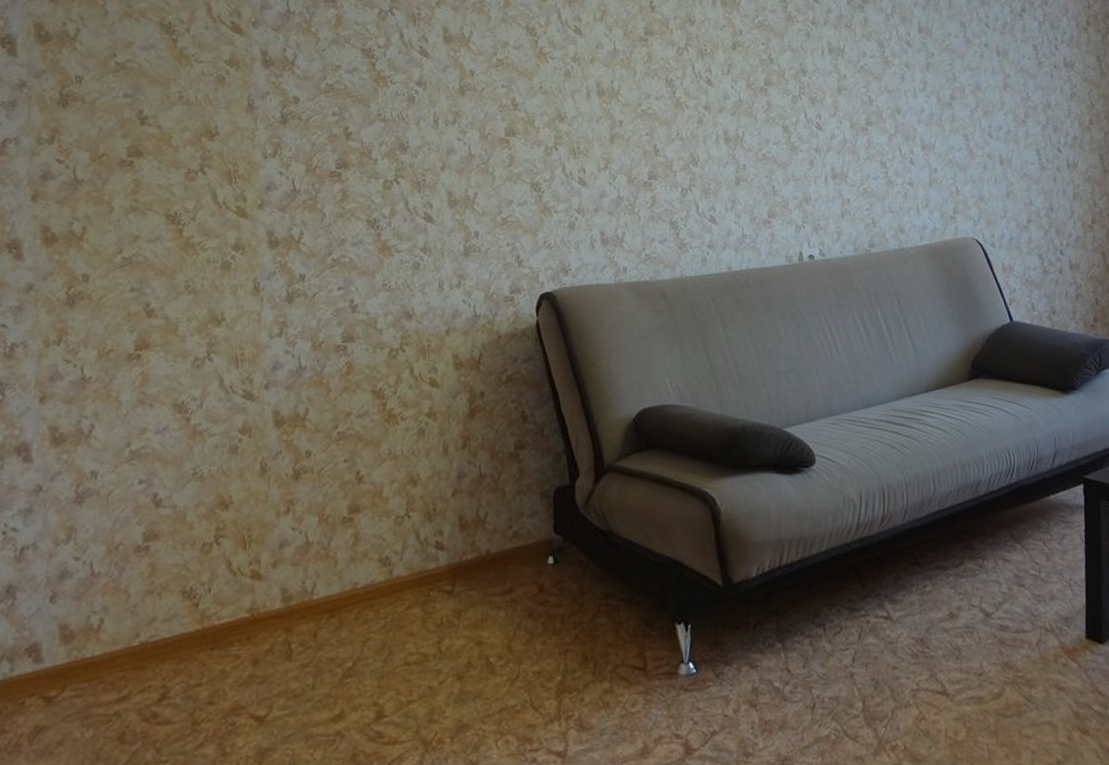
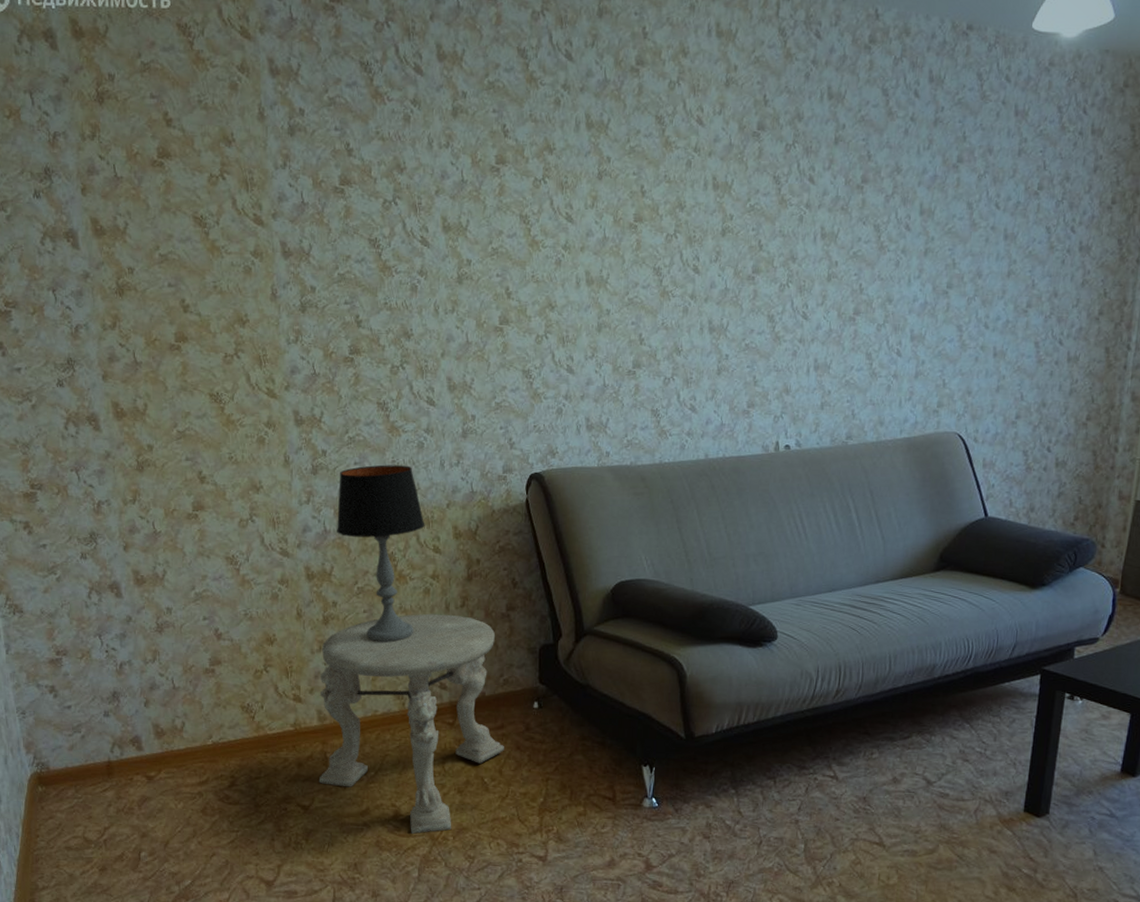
side table: none [279,458,514,739] -> present [318,613,504,834]
table lamp: none [314,289,421,497] -> present [337,465,425,643]

